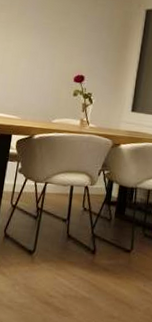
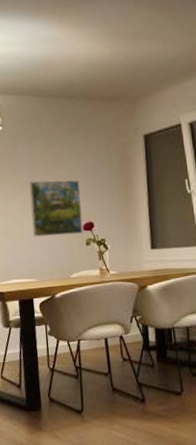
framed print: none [26,26,80,84] -> present [28,179,83,237]

